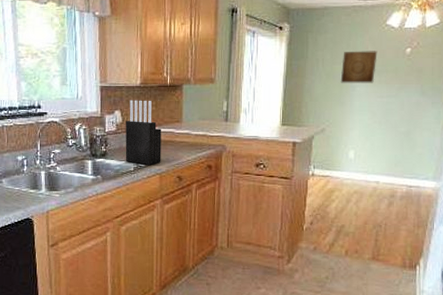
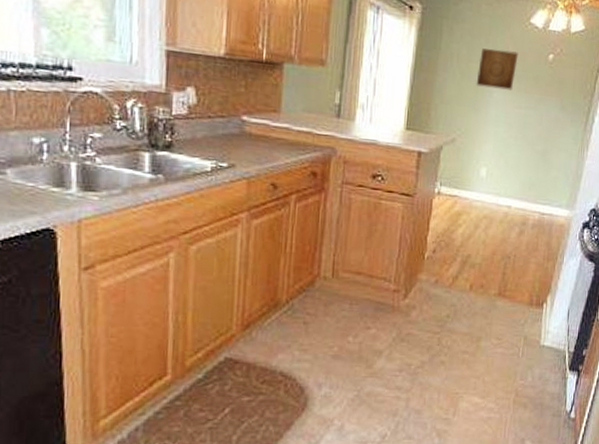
knife block: present [125,100,162,165] -> none [199,74,252,166]

